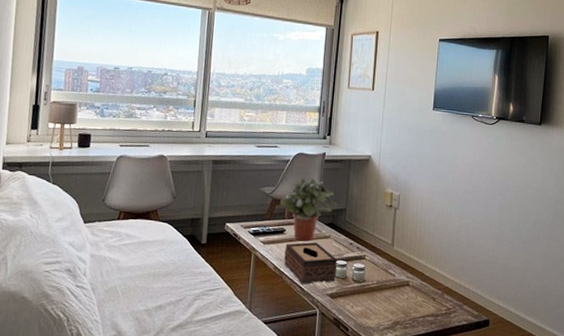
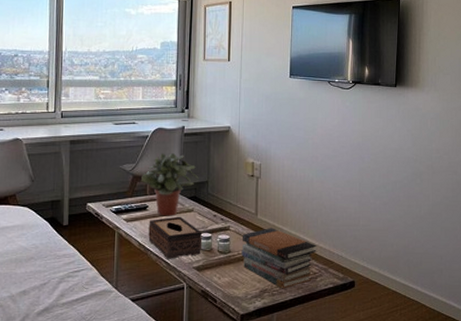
book stack: none [375,259,452,323] -> present [241,228,317,289]

